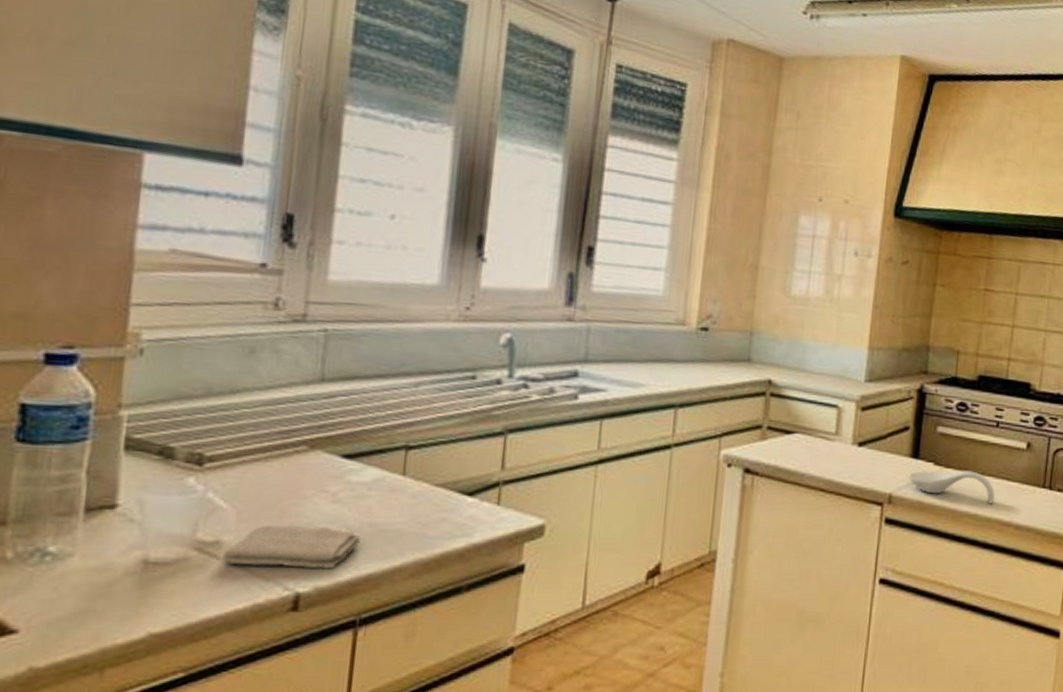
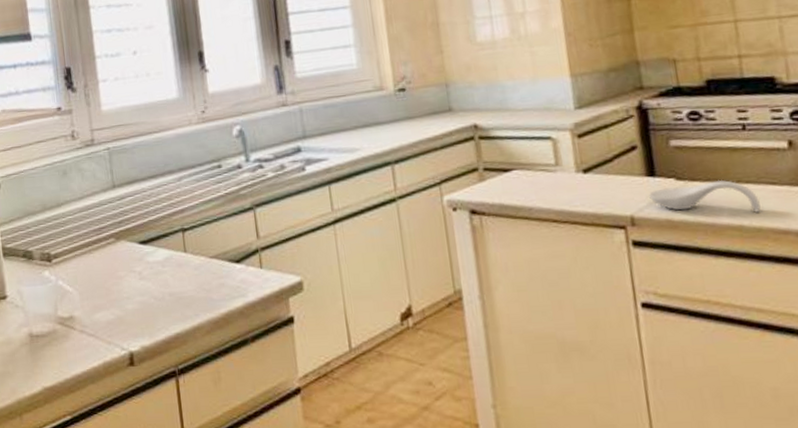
washcloth: present [222,524,360,570] -> none [77,298,165,333]

